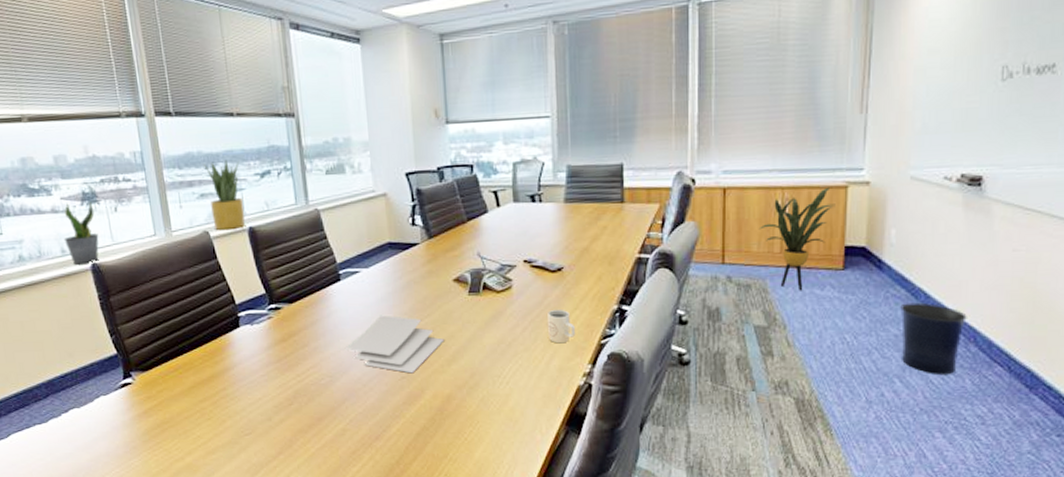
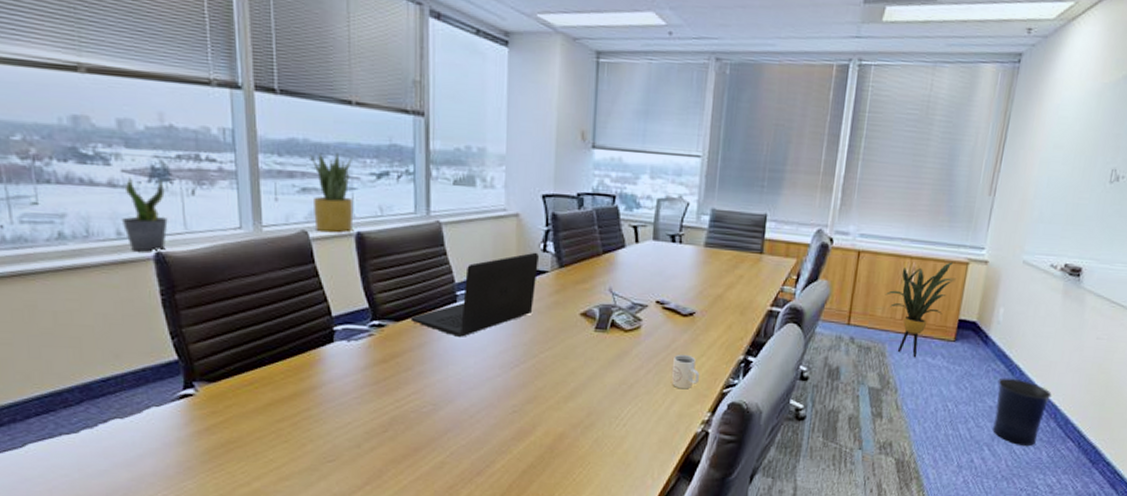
laptop: none [302,226,410,312] -> present [410,252,539,337]
papers: present [345,315,444,374] -> none [453,343,564,408]

